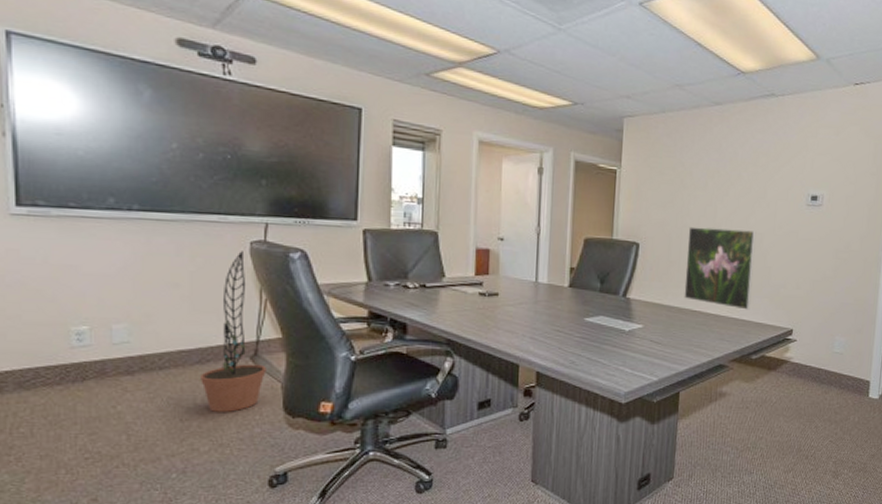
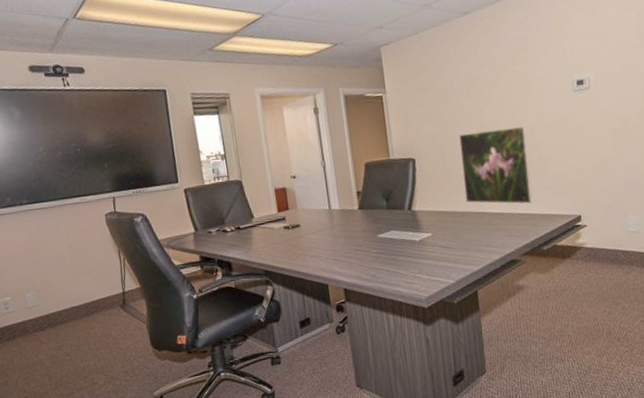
decorative plant: present [201,251,266,412] -> none [89,222,134,353]

